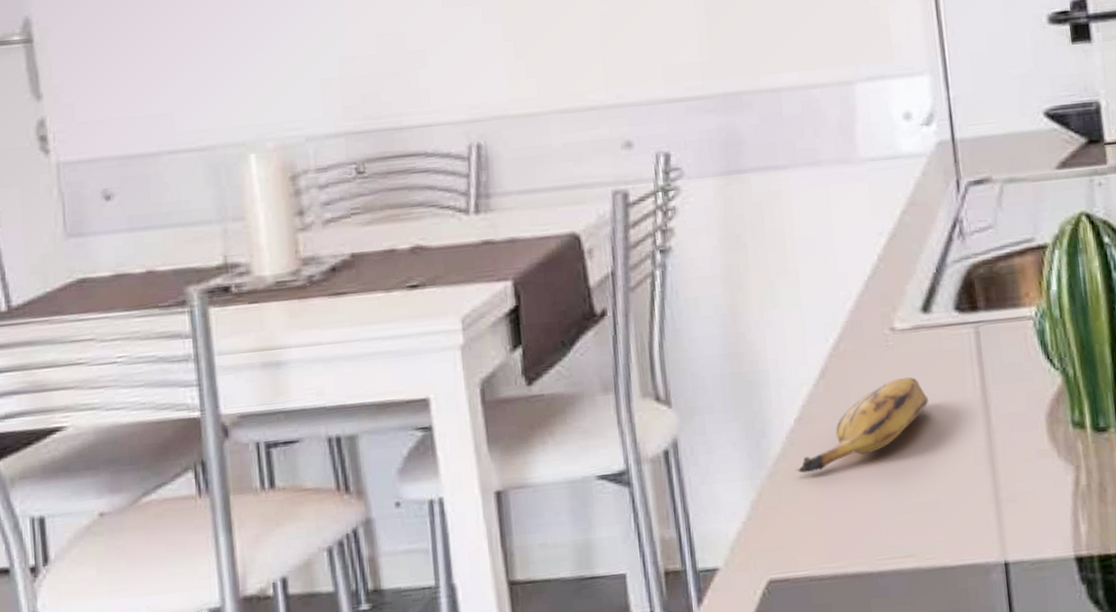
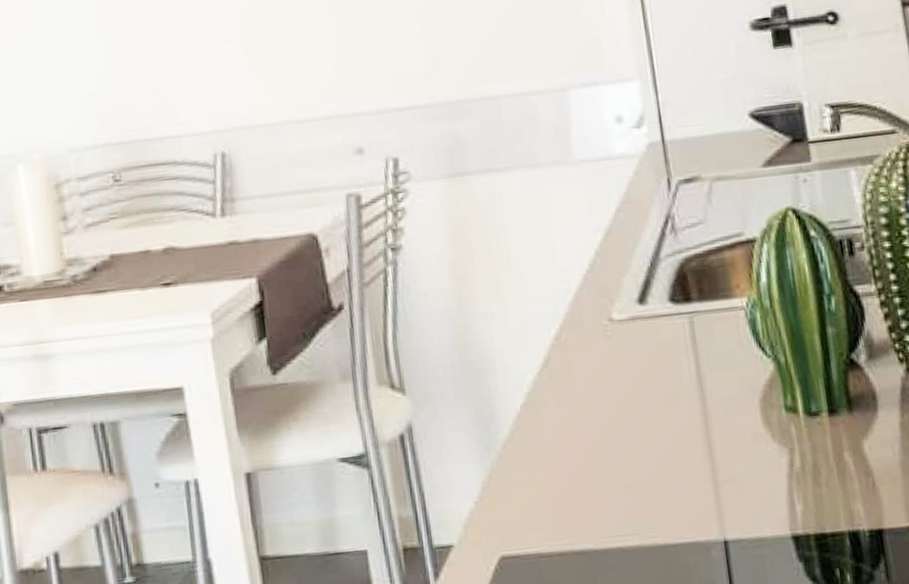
banana: present [796,377,929,474] -> none [523,365,647,456]

